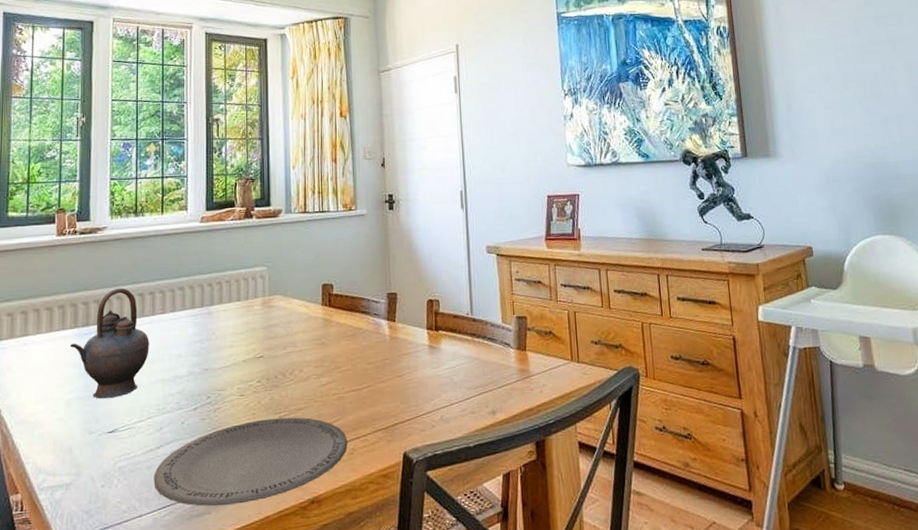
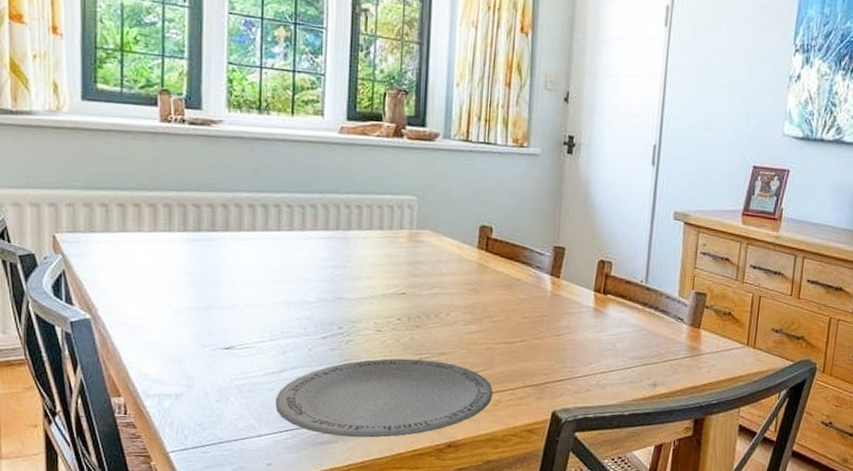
teapot: present [70,288,149,399] -> none [178,194,273,314]

